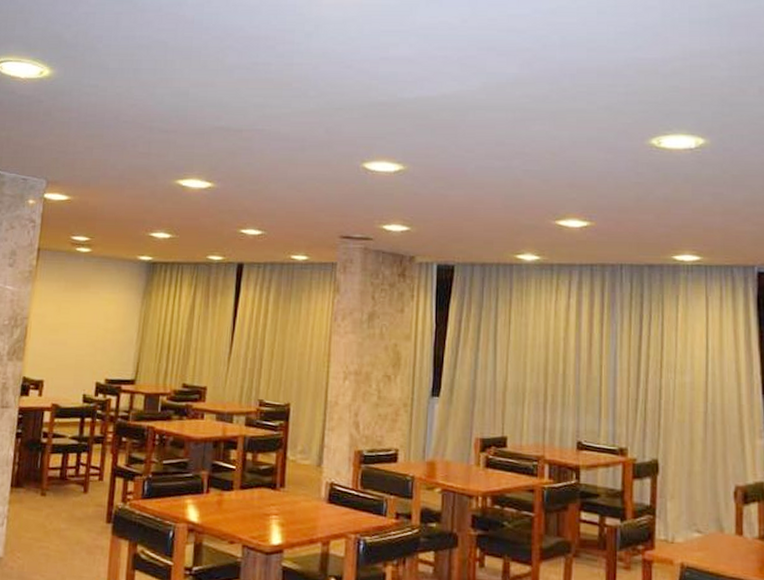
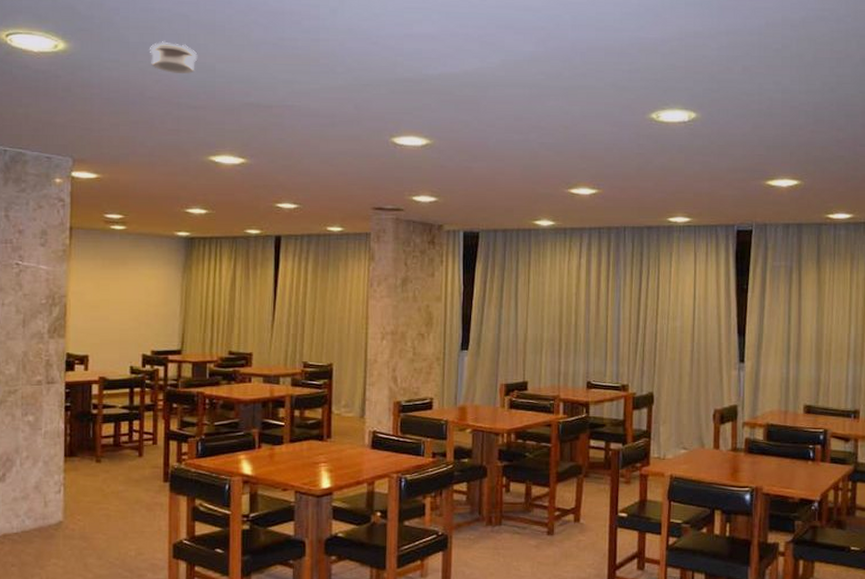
smoke detector: none [128,67,173,98] -> present [150,41,198,74]

